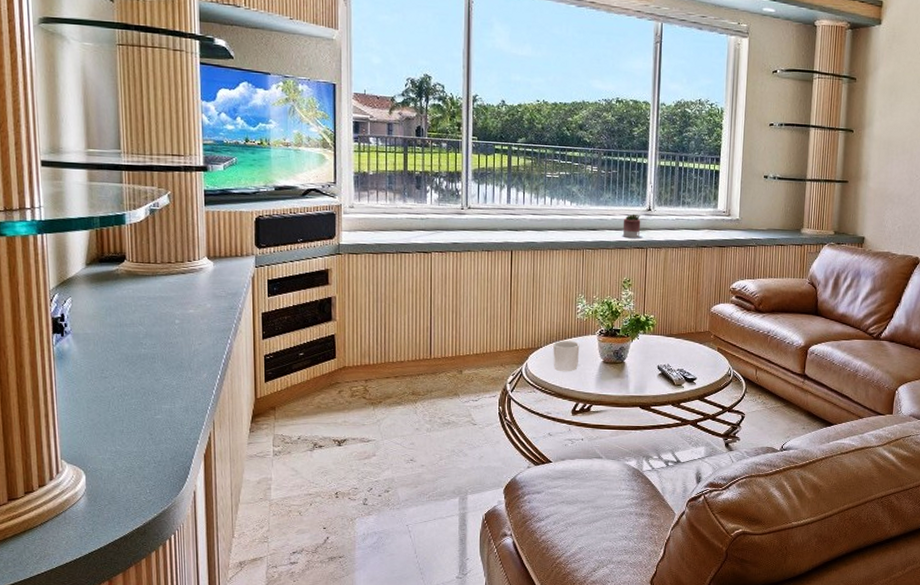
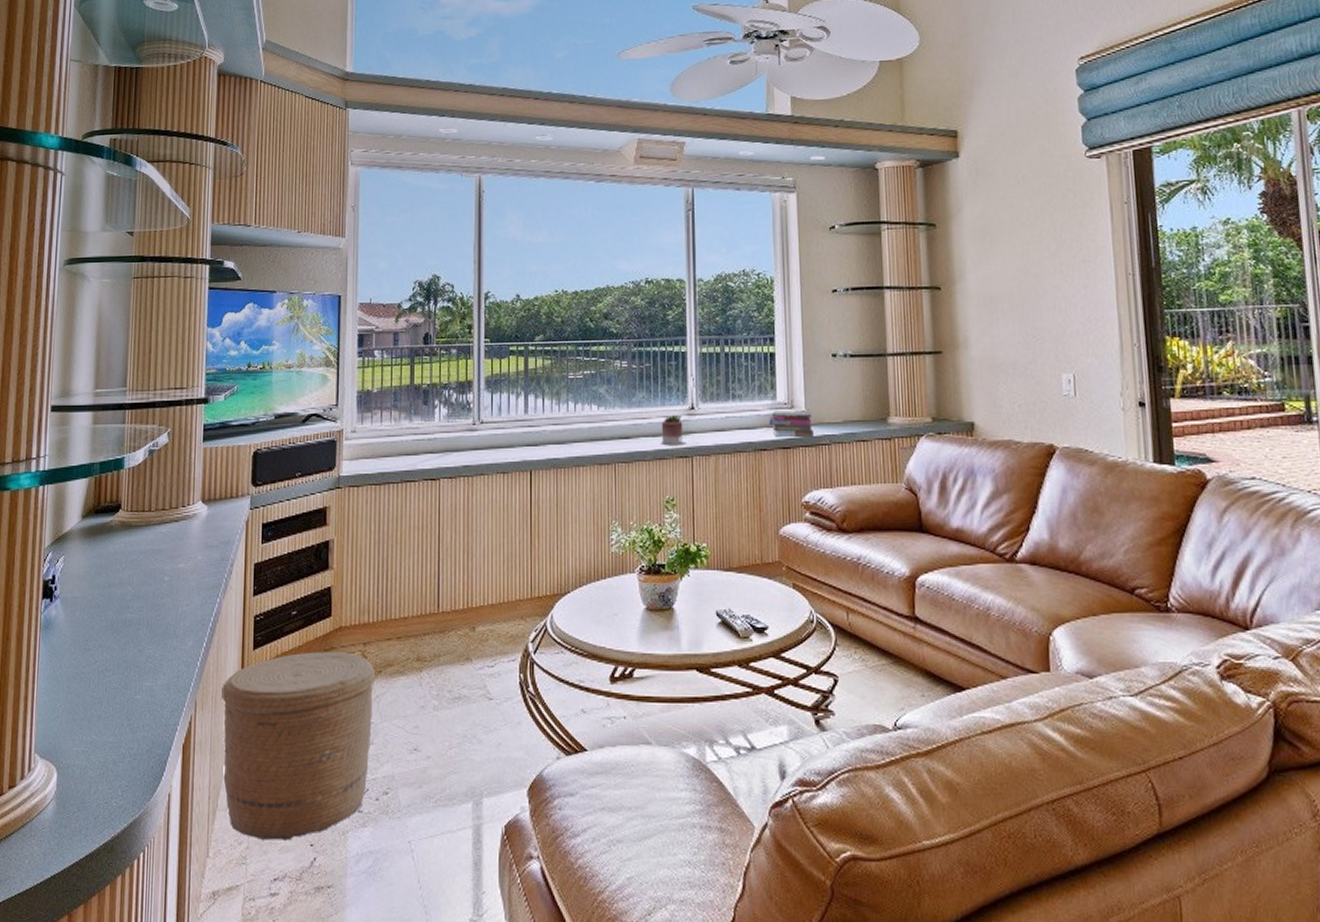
woven basket: none [237,385,377,525] -> present [221,652,376,841]
mug: present [553,341,580,372] -> none [583,583,616,625]
books: none [710,217,745,240] -> present [768,410,813,438]

